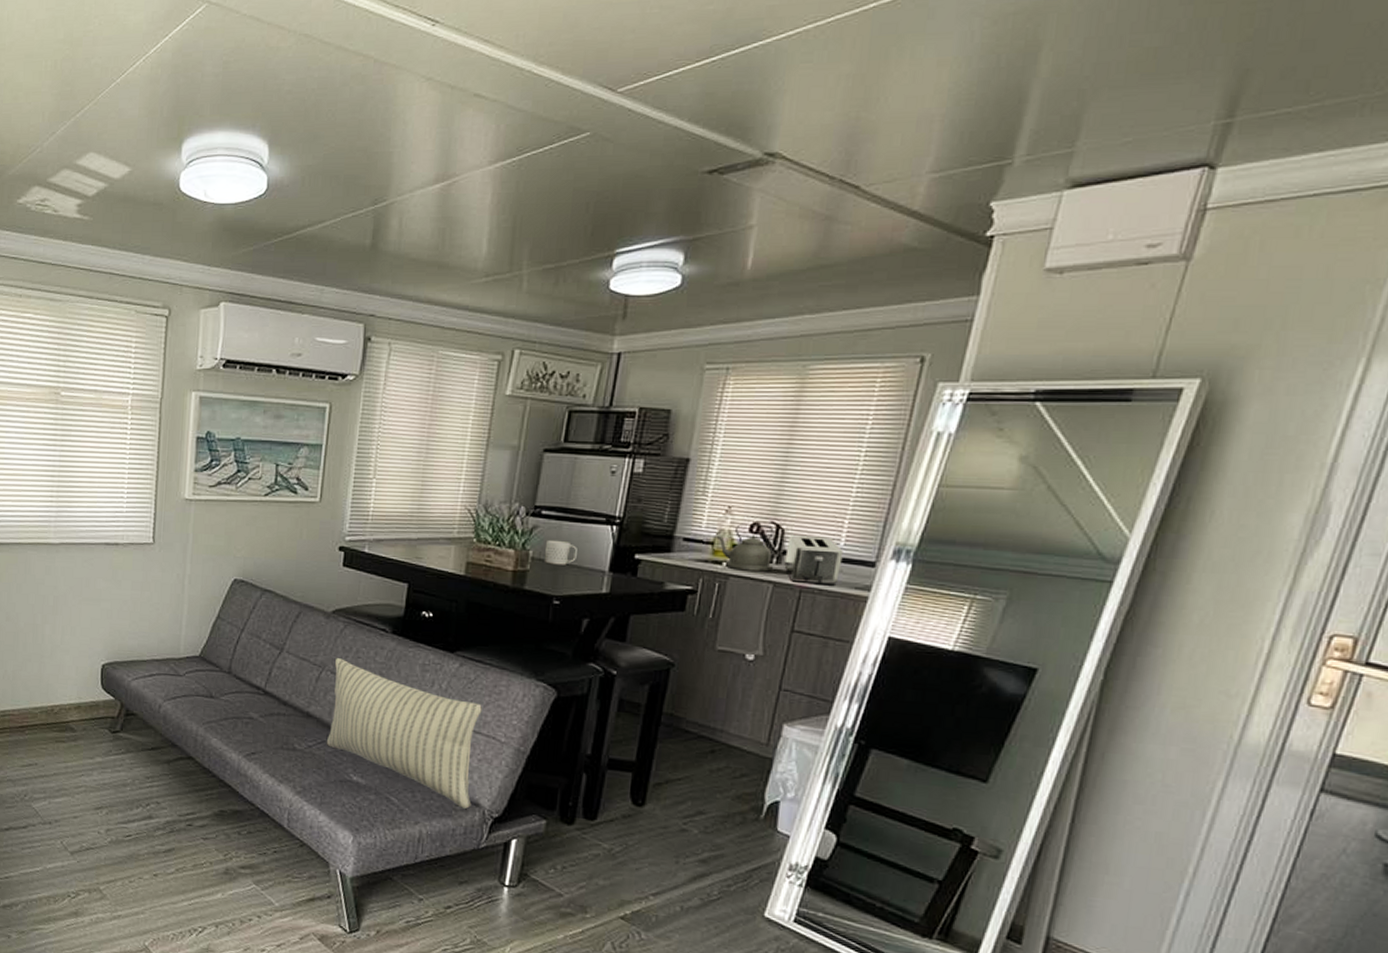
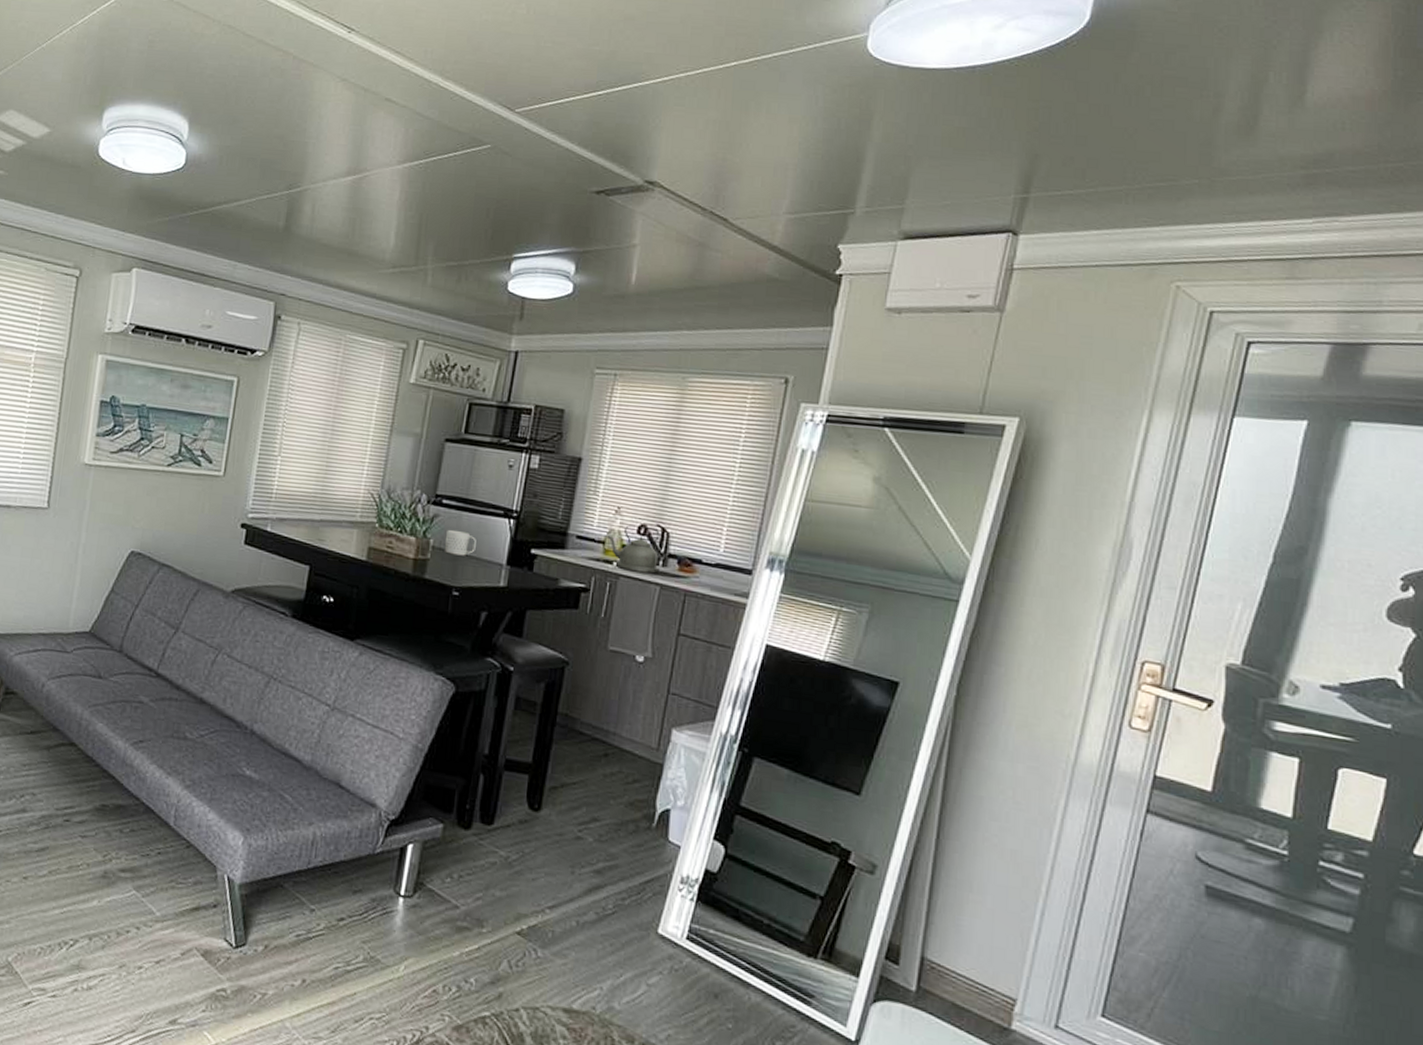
pillow: present [326,658,482,809] -> none [219,641,381,809]
toaster: present [784,535,843,586] -> none [670,539,723,591]

